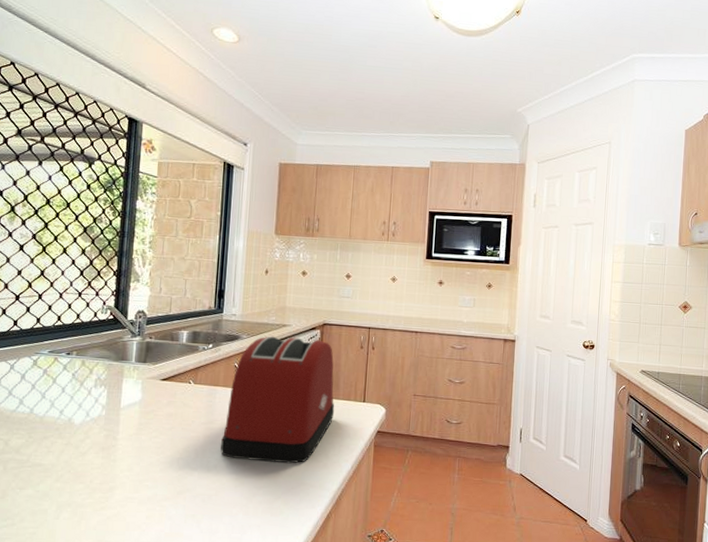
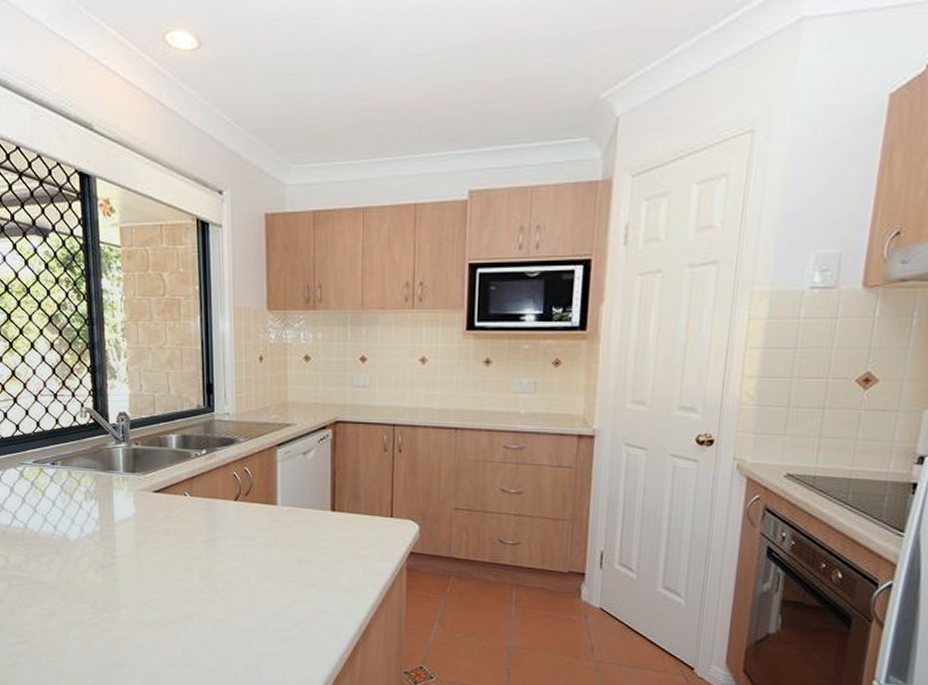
toaster: present [220,336,335,464] -> none [227,438,356,588]

